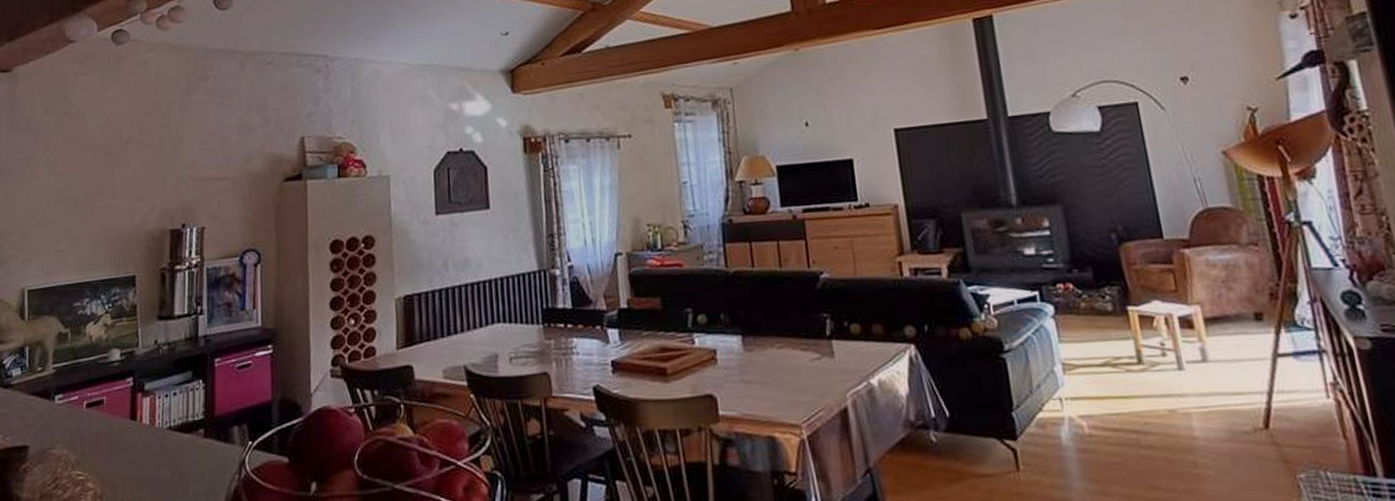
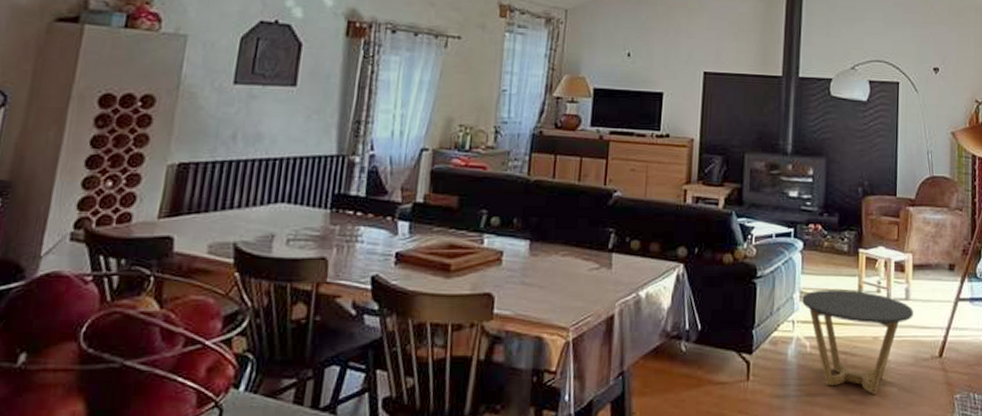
side table: none [1066,356,1218,480] -> present [802,290,913,395]

